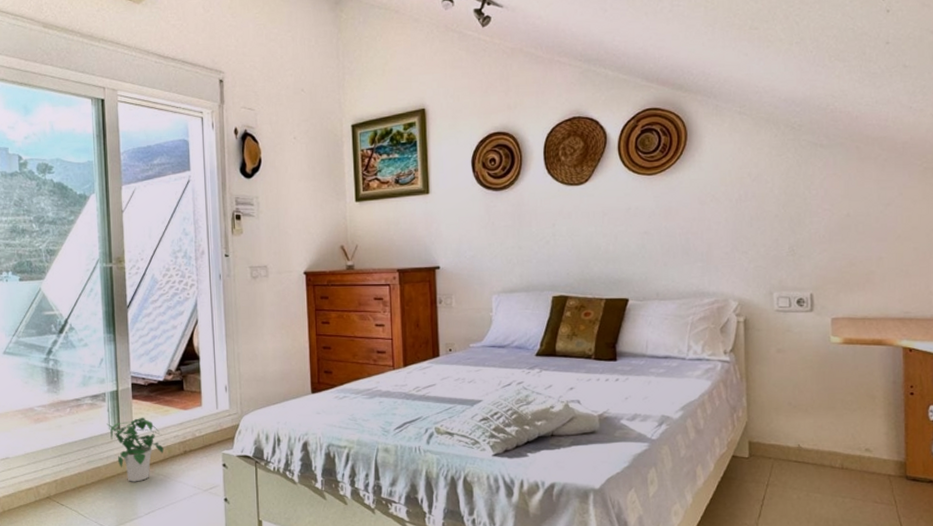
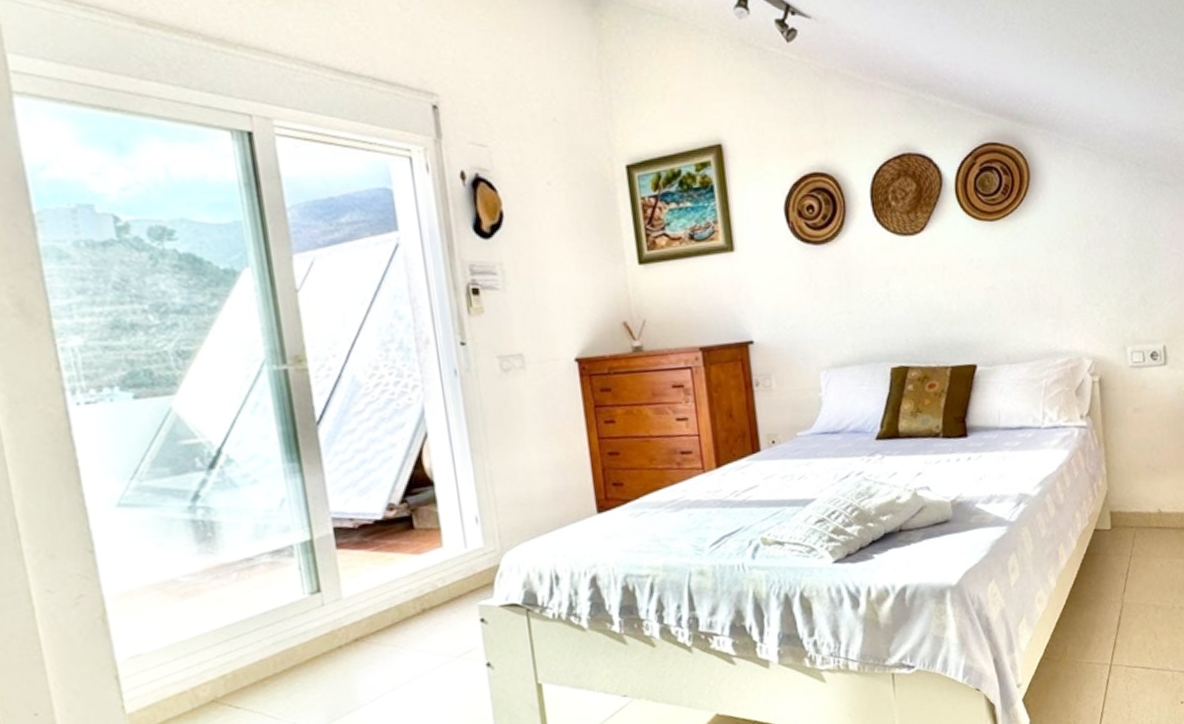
potted plant: present [107,417,164,482] -> none [299,571,392,662]

